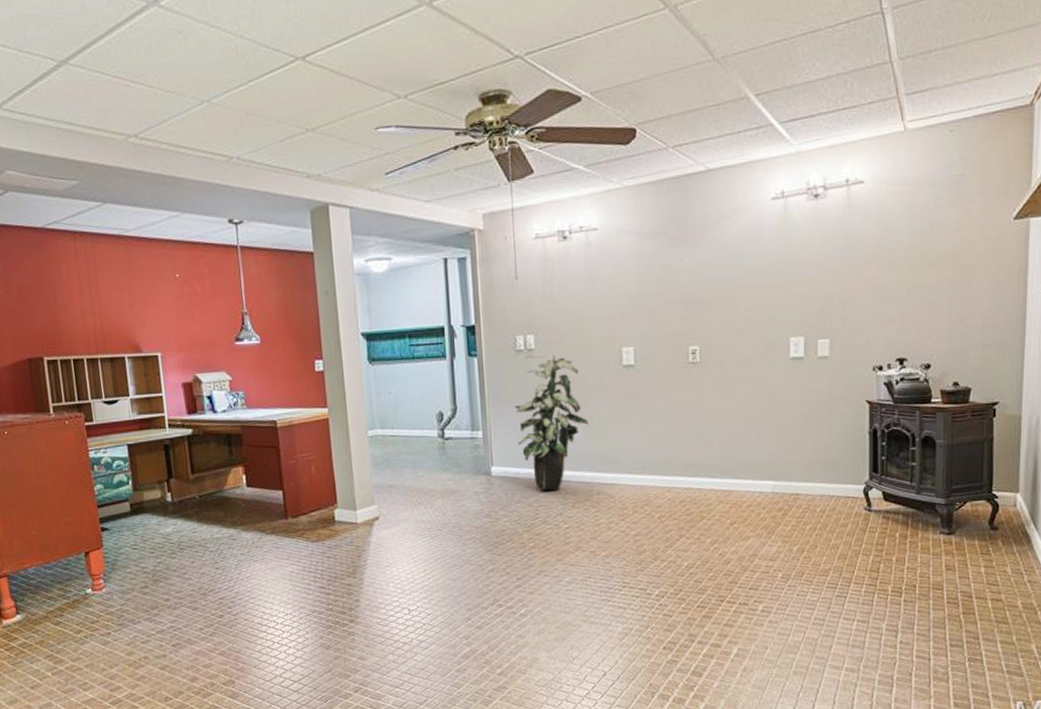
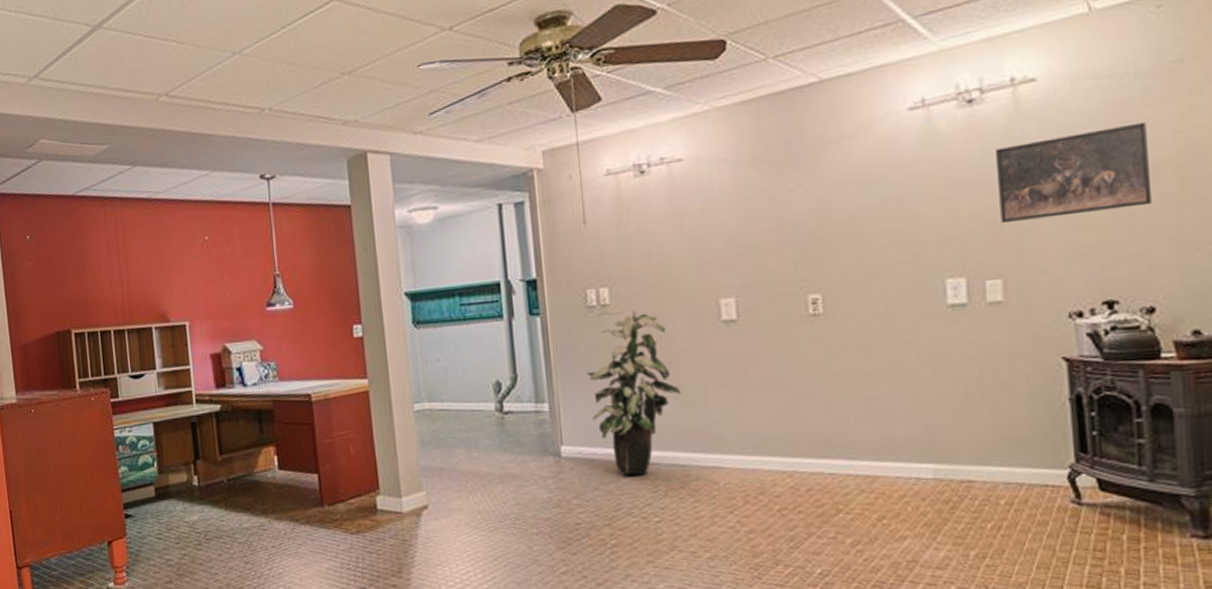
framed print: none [832,221,936,296] -> present [996,122,1153,224]

